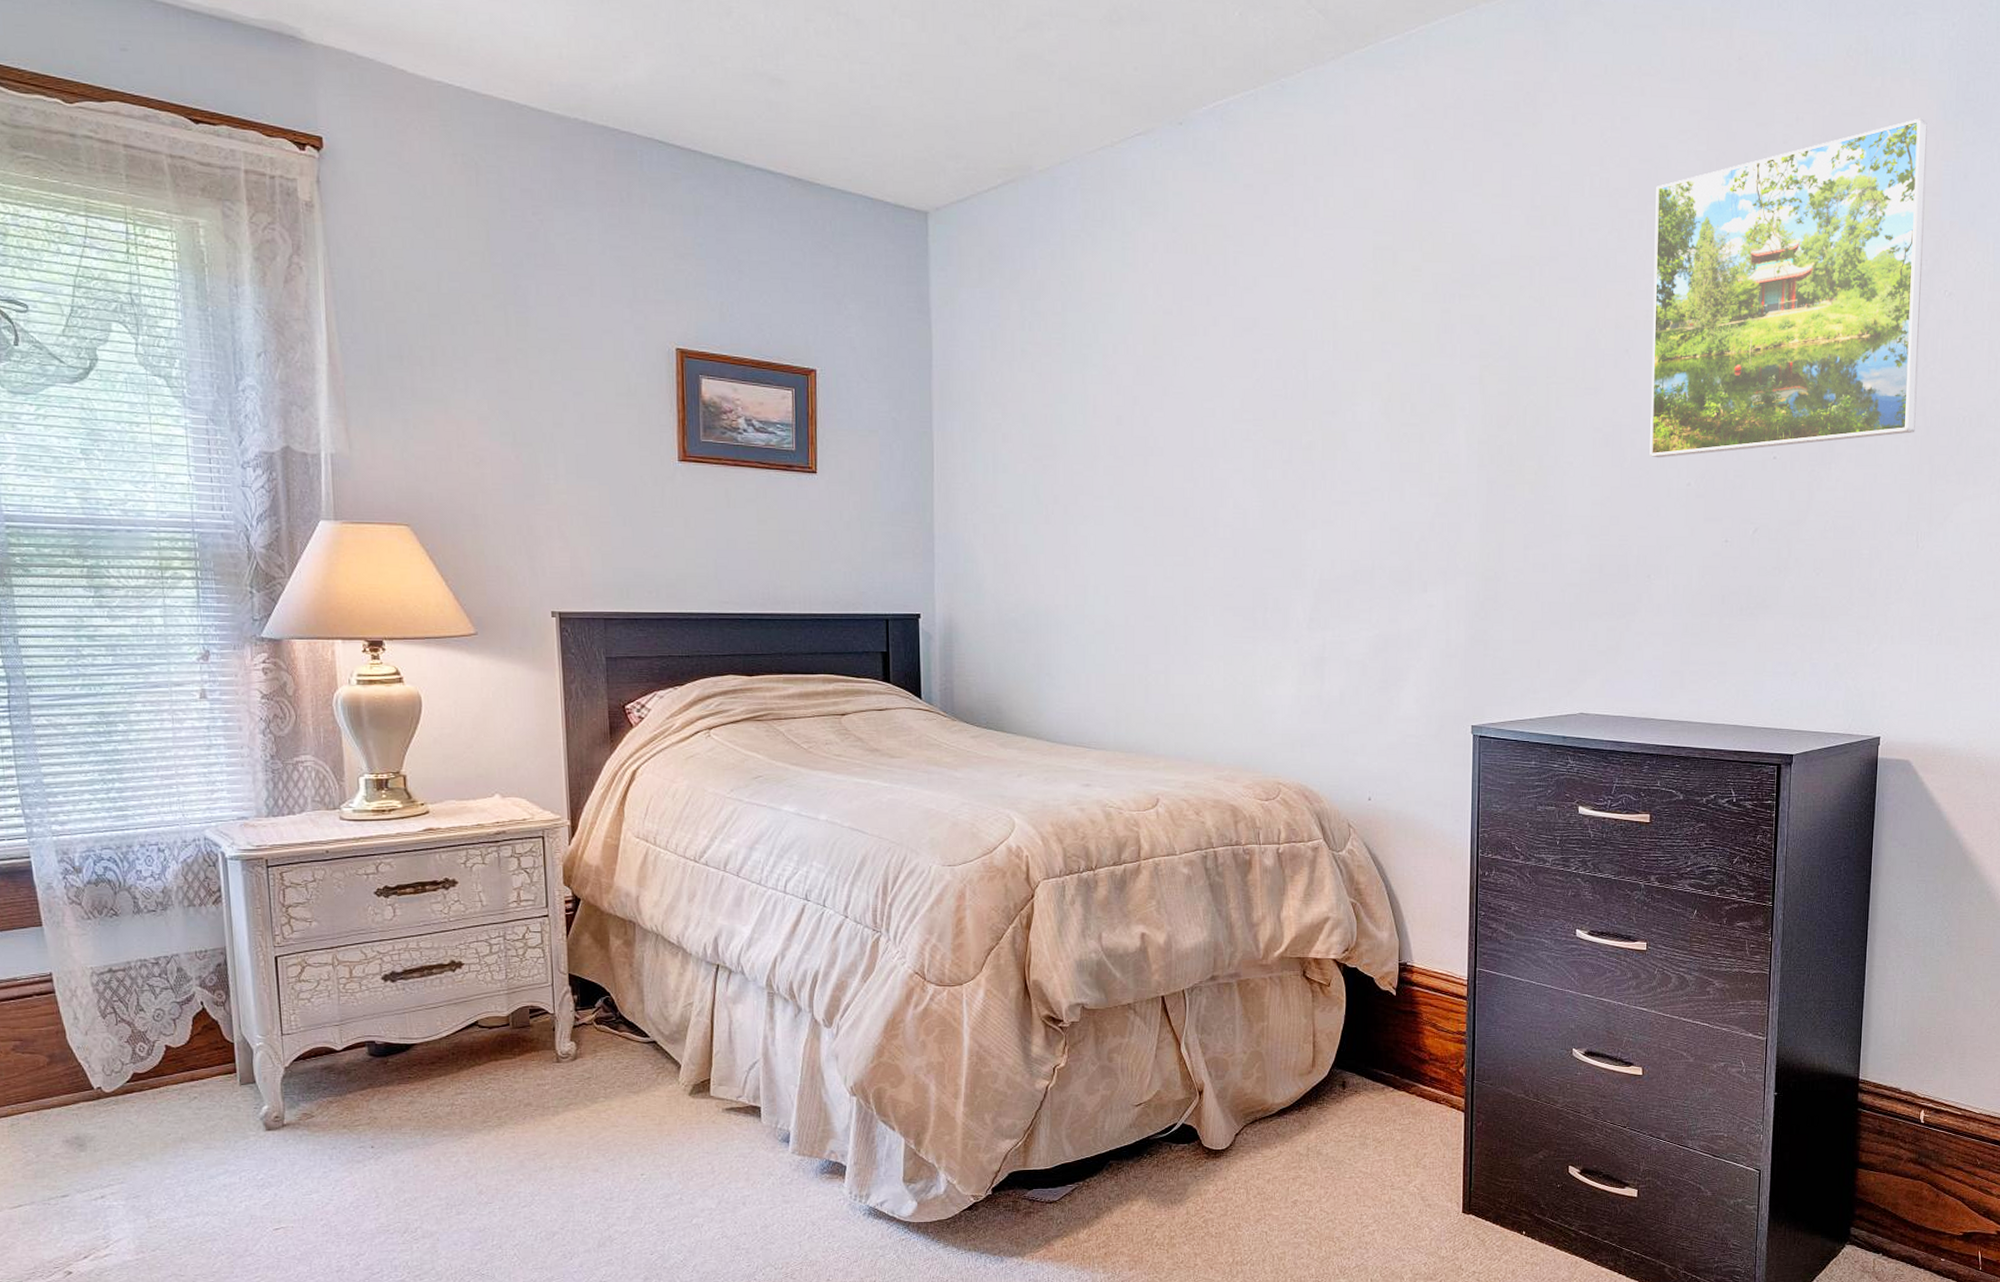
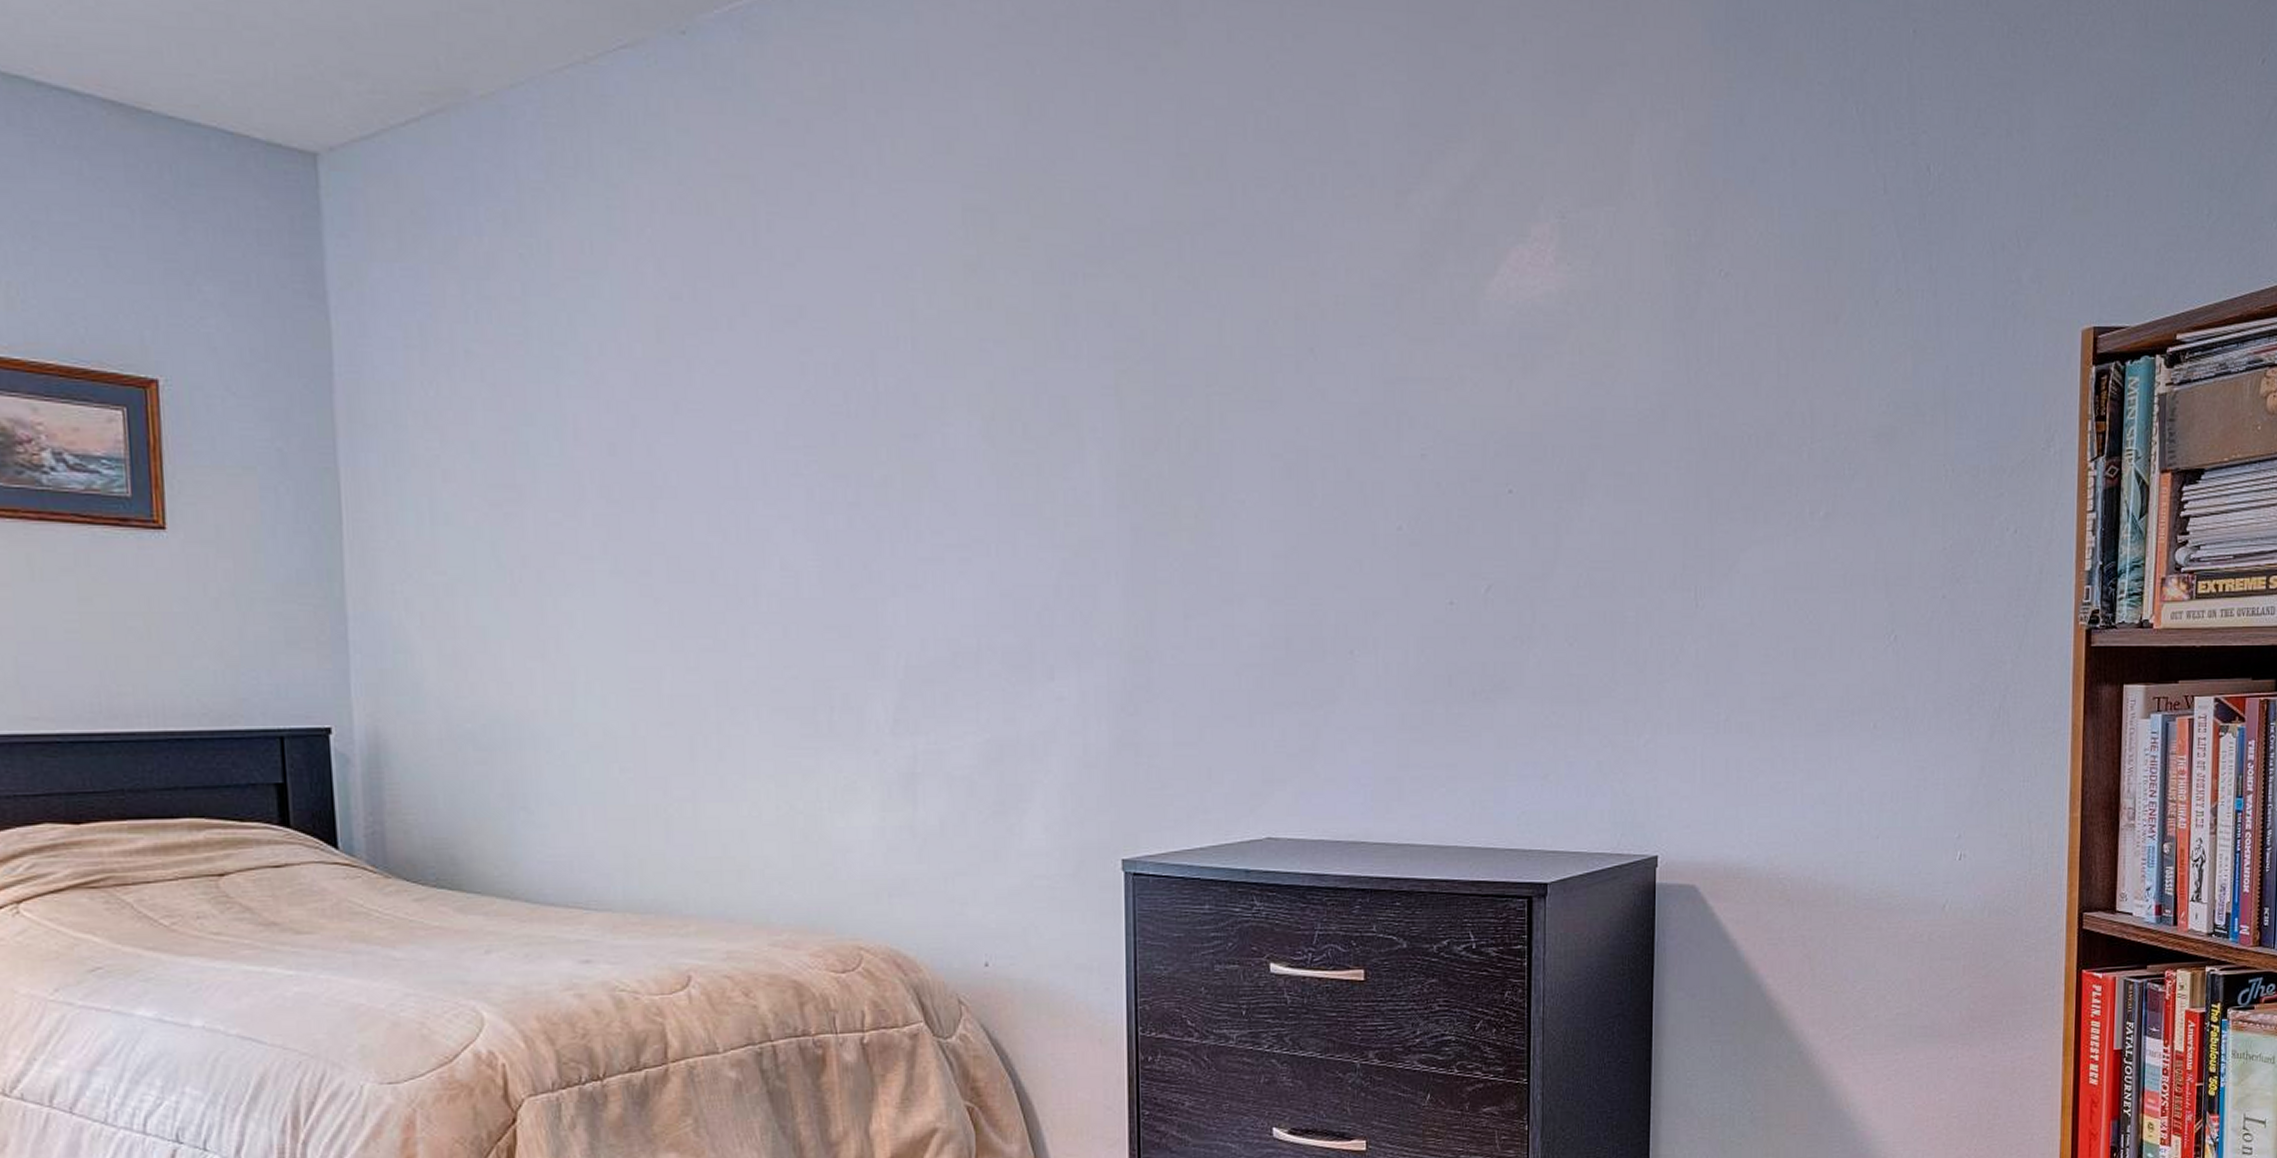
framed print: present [1649,118,1927,458] -> none [1342,42,1692,494]

